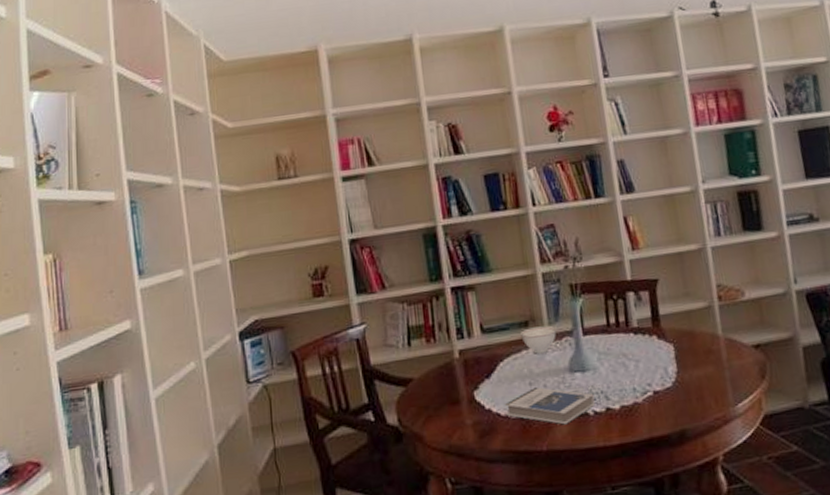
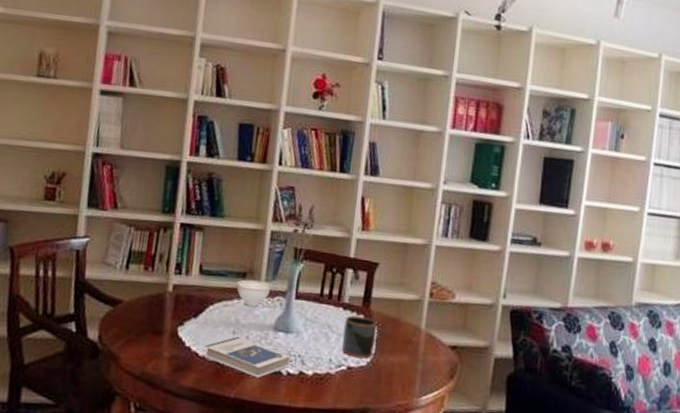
mug: none [638,336,676,381] -> present [342,315,377,359]

